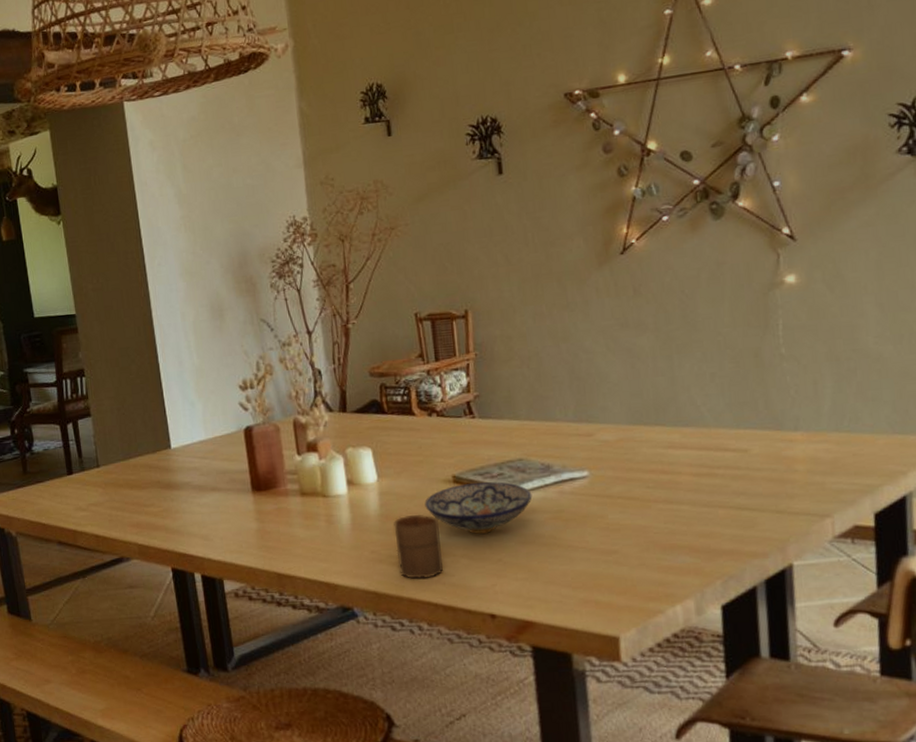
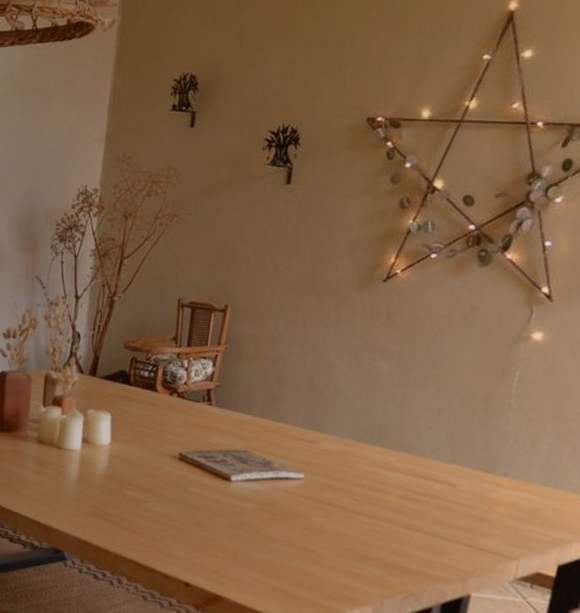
cup: present [393,514,443,579] -> none [112,480,158,540]
bowl: present [424,481,533,534] -> none [148,462,248,511]

